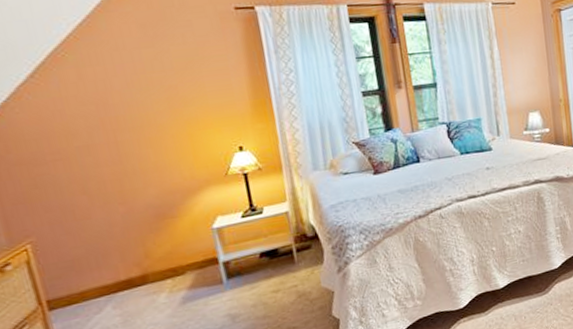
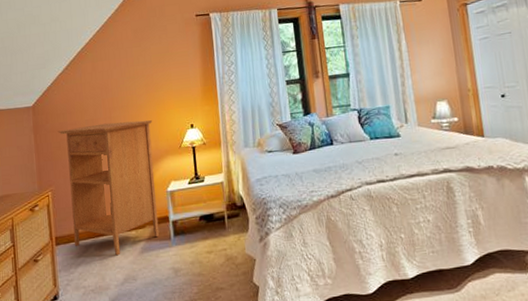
bookshelf: none [28,143,207,312] -> present [57,120,160,256]

